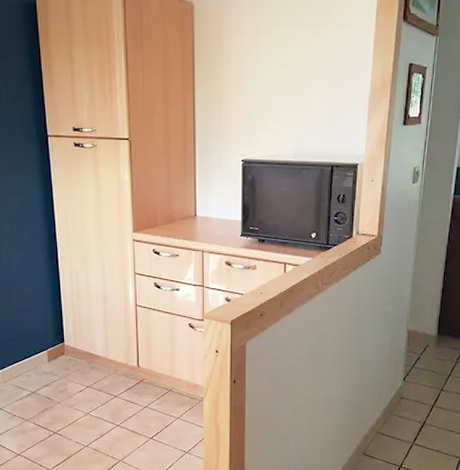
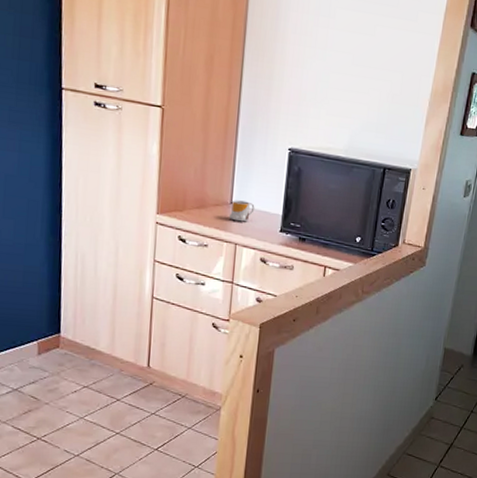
mug: none [194,212,216,231] -> present [228,200,255,222]

